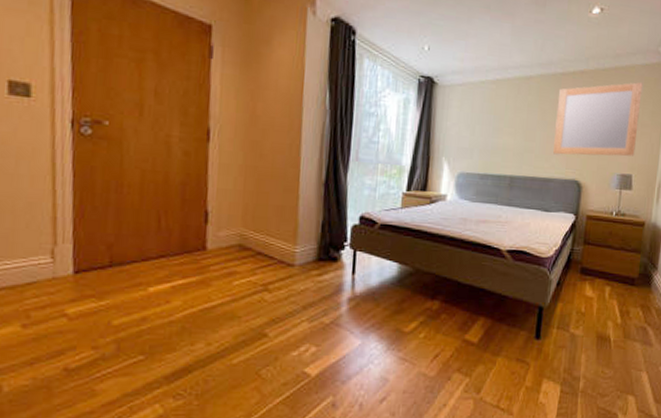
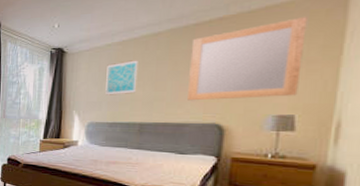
wall art: none [477,103,511,142] -> present [105,60,138,95]

